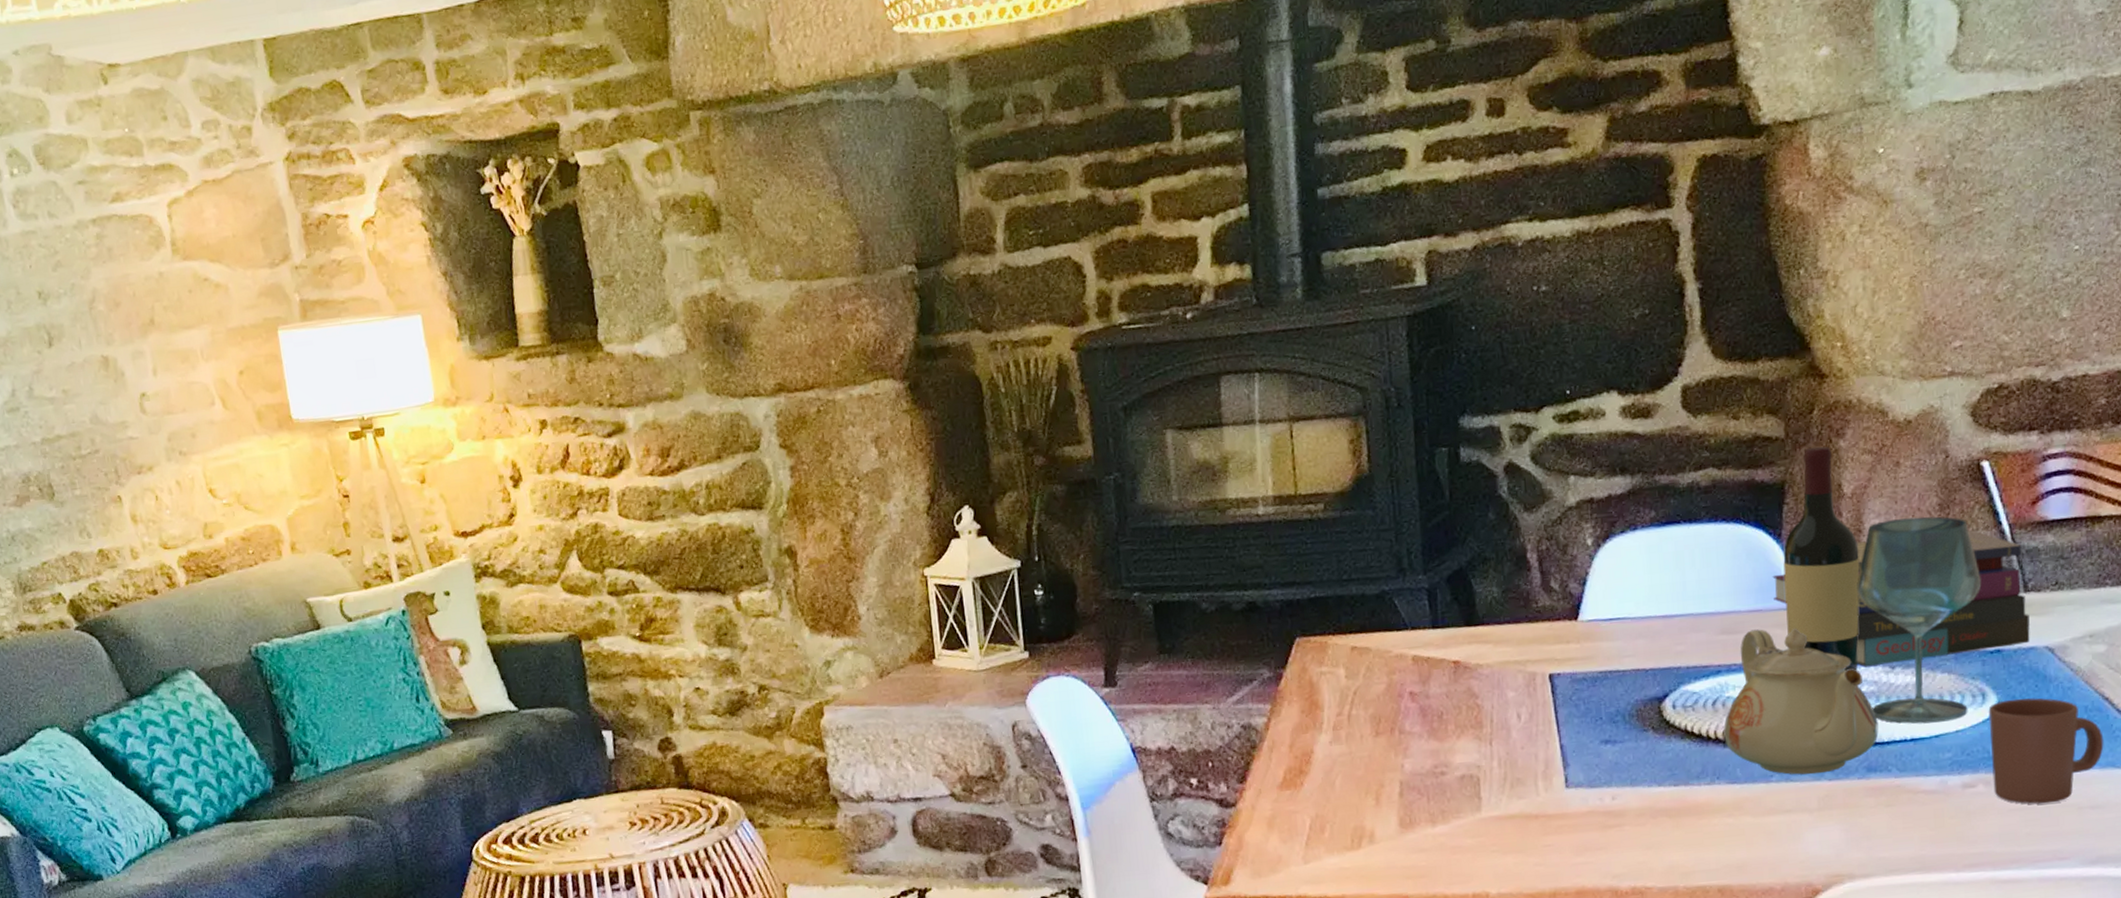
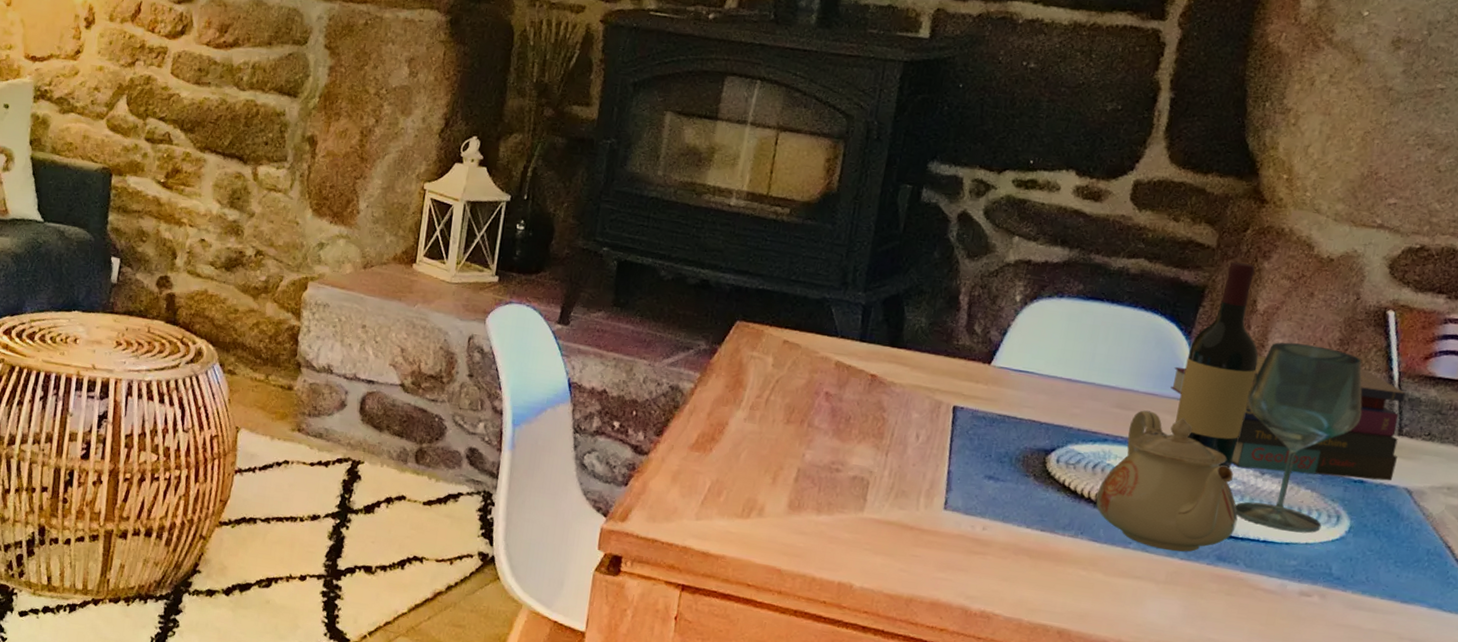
mug: present [1988,698,2104,804] -> none [1326,526,1438,628]

